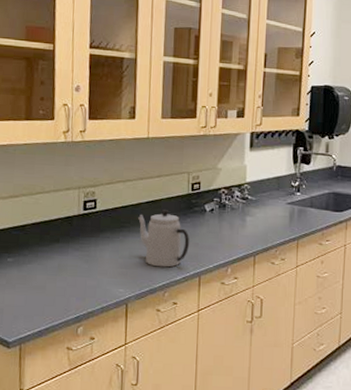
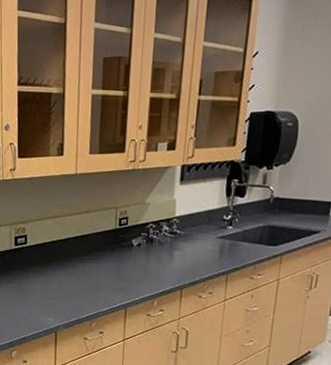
teapot: present [138,209,189,268] -> none [66,243,116,299]

